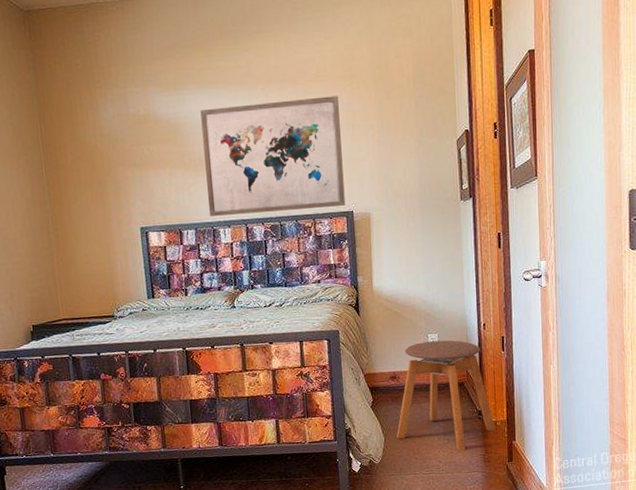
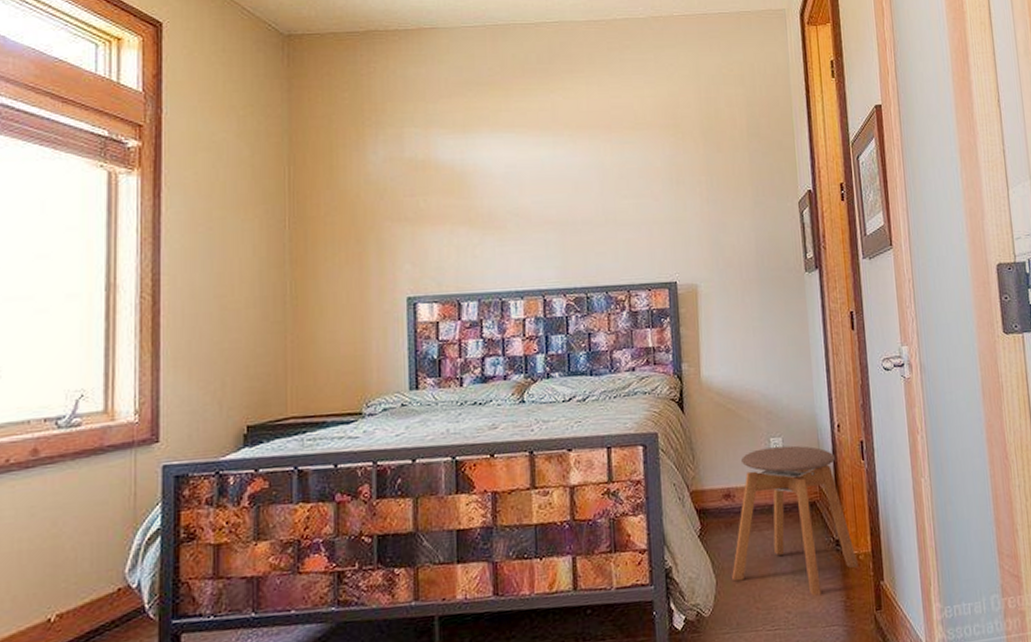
wall art: present [200,96,346,216] -> none [493,146,668,285]

